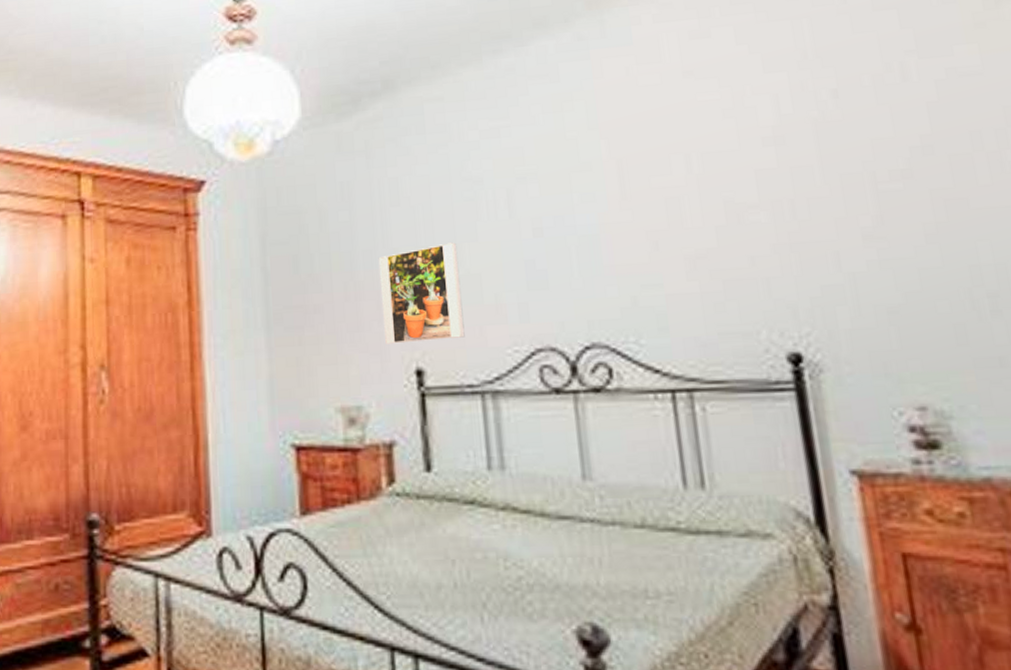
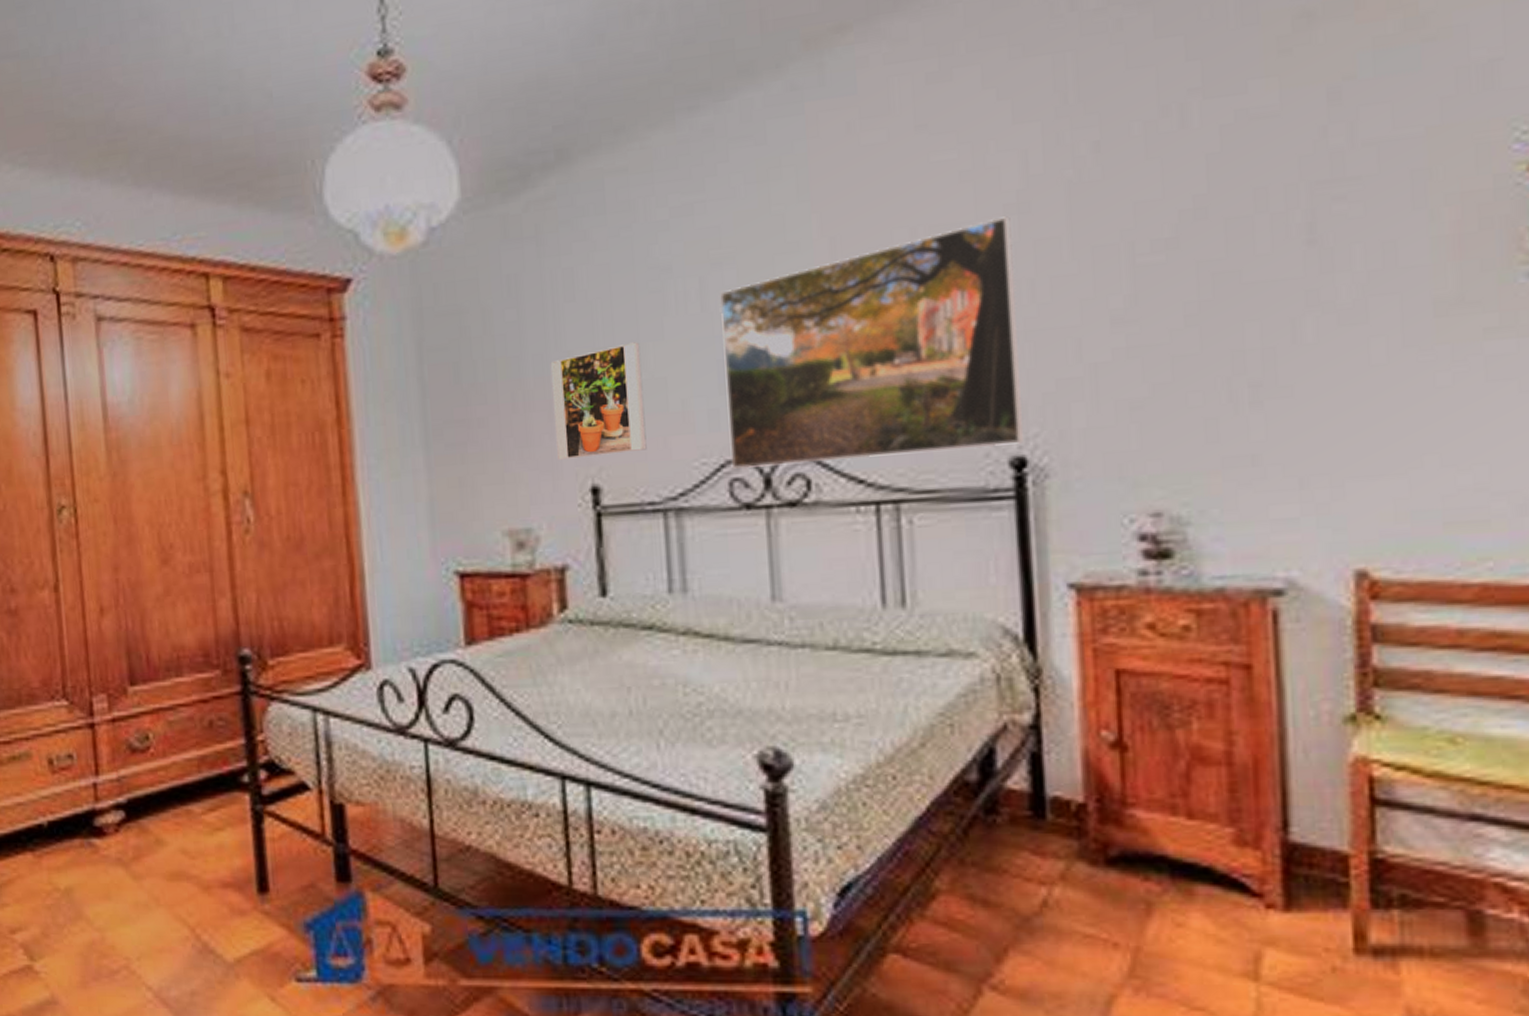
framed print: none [524,147,798,358] -> present [719,216,1023,470]

